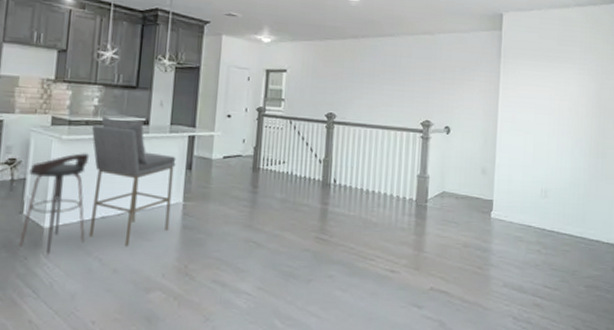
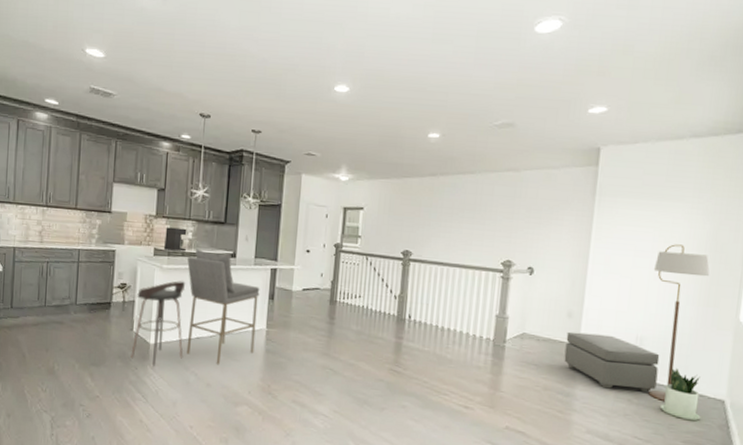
coffee maker: none [63,92,92,121] -> present [163,227,187,252]
ottoman: none [480,188,562,242] -> present [564,331,660,393]
floor lamp: none [552,102,597,250] -> present [648,244,710,402]
planter: none [564,216,598,266] -> present [659,367,701,421]

